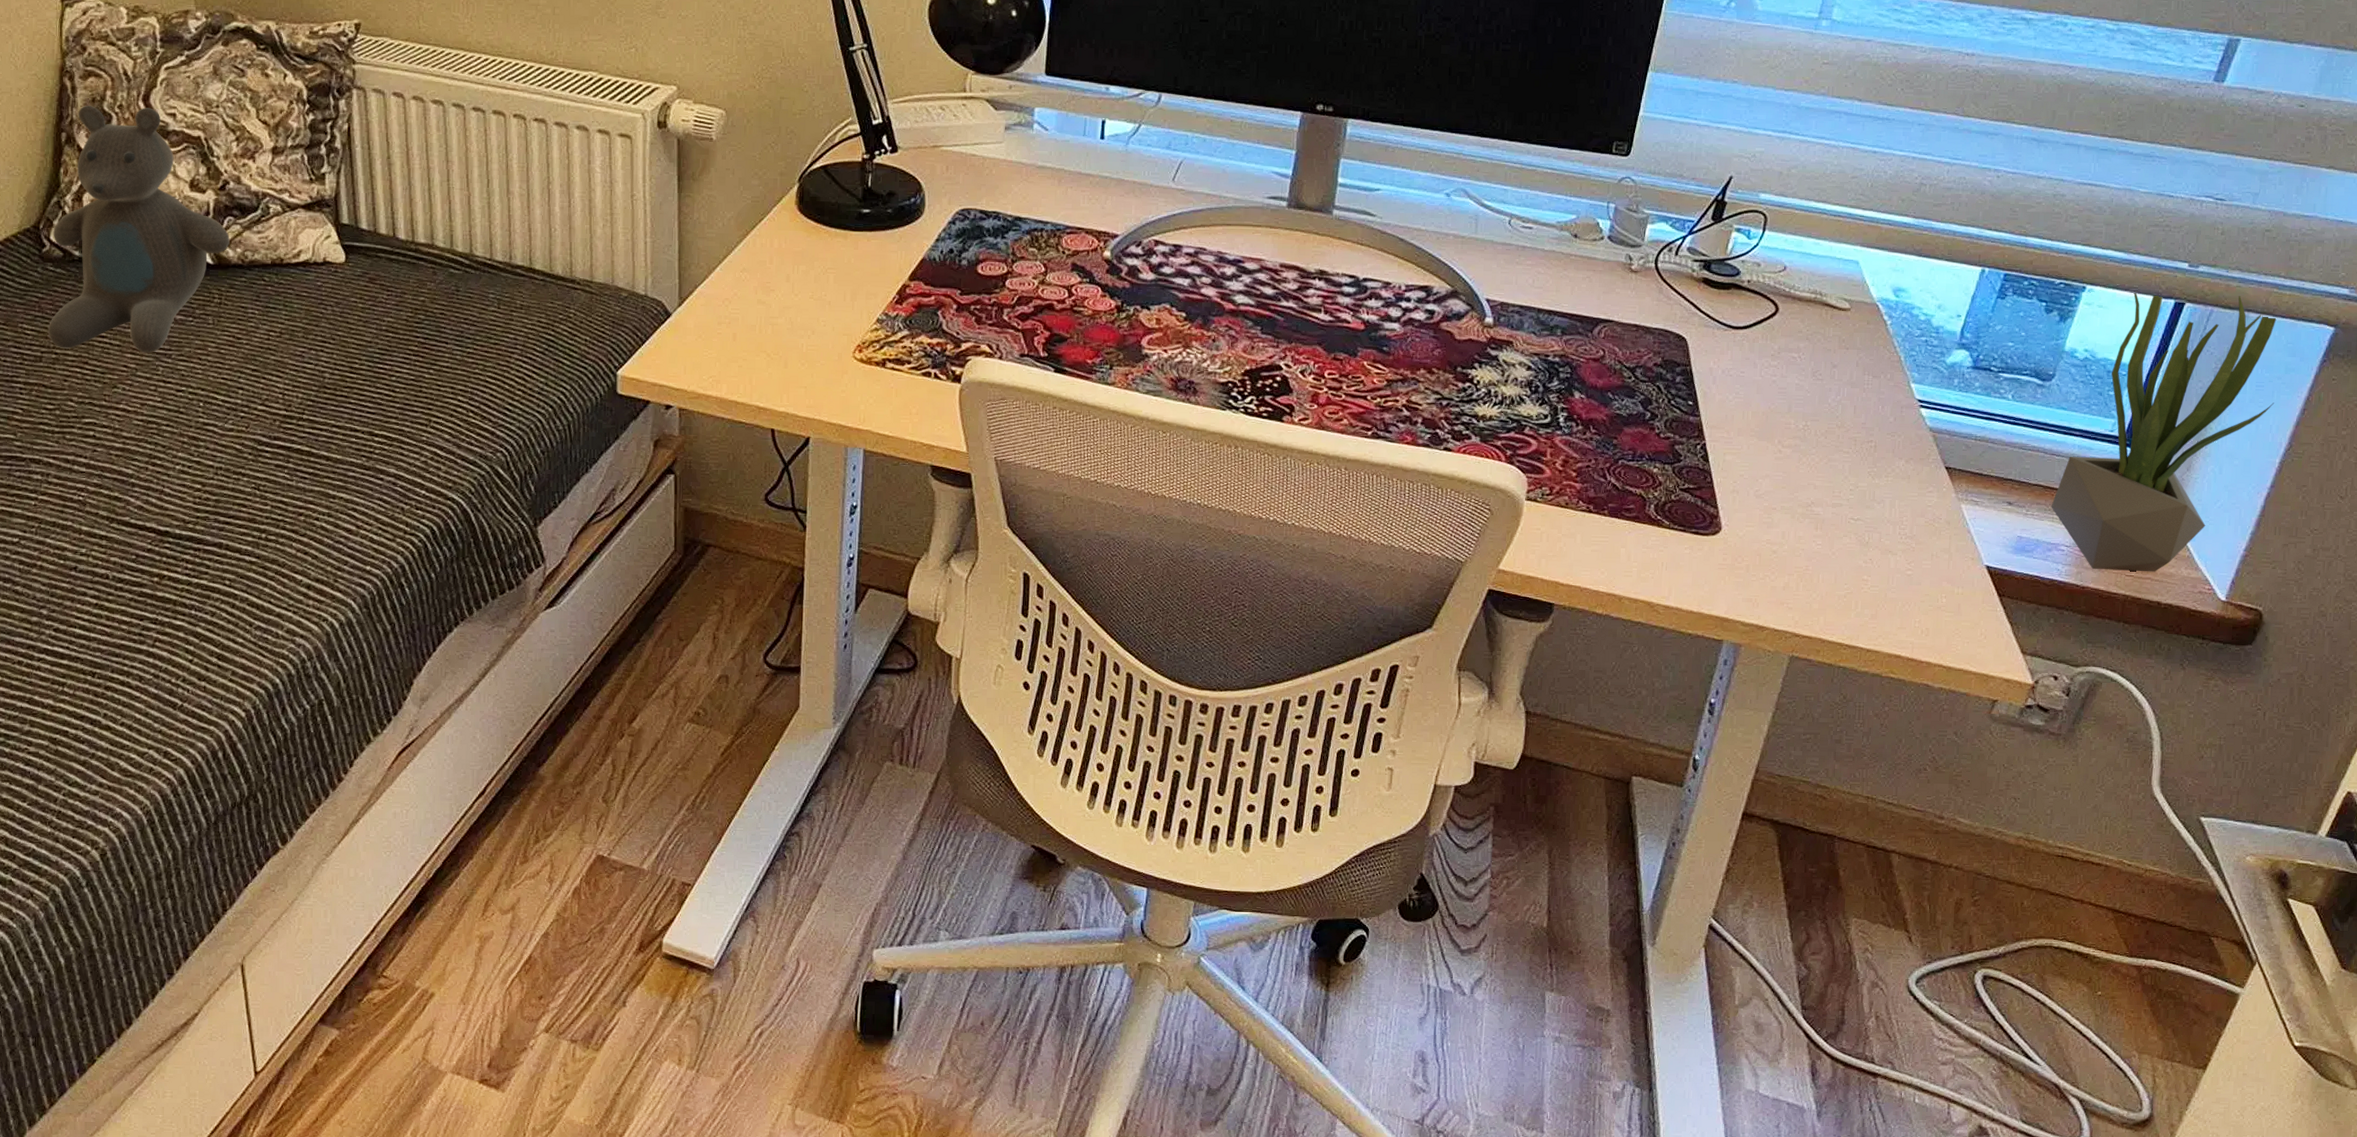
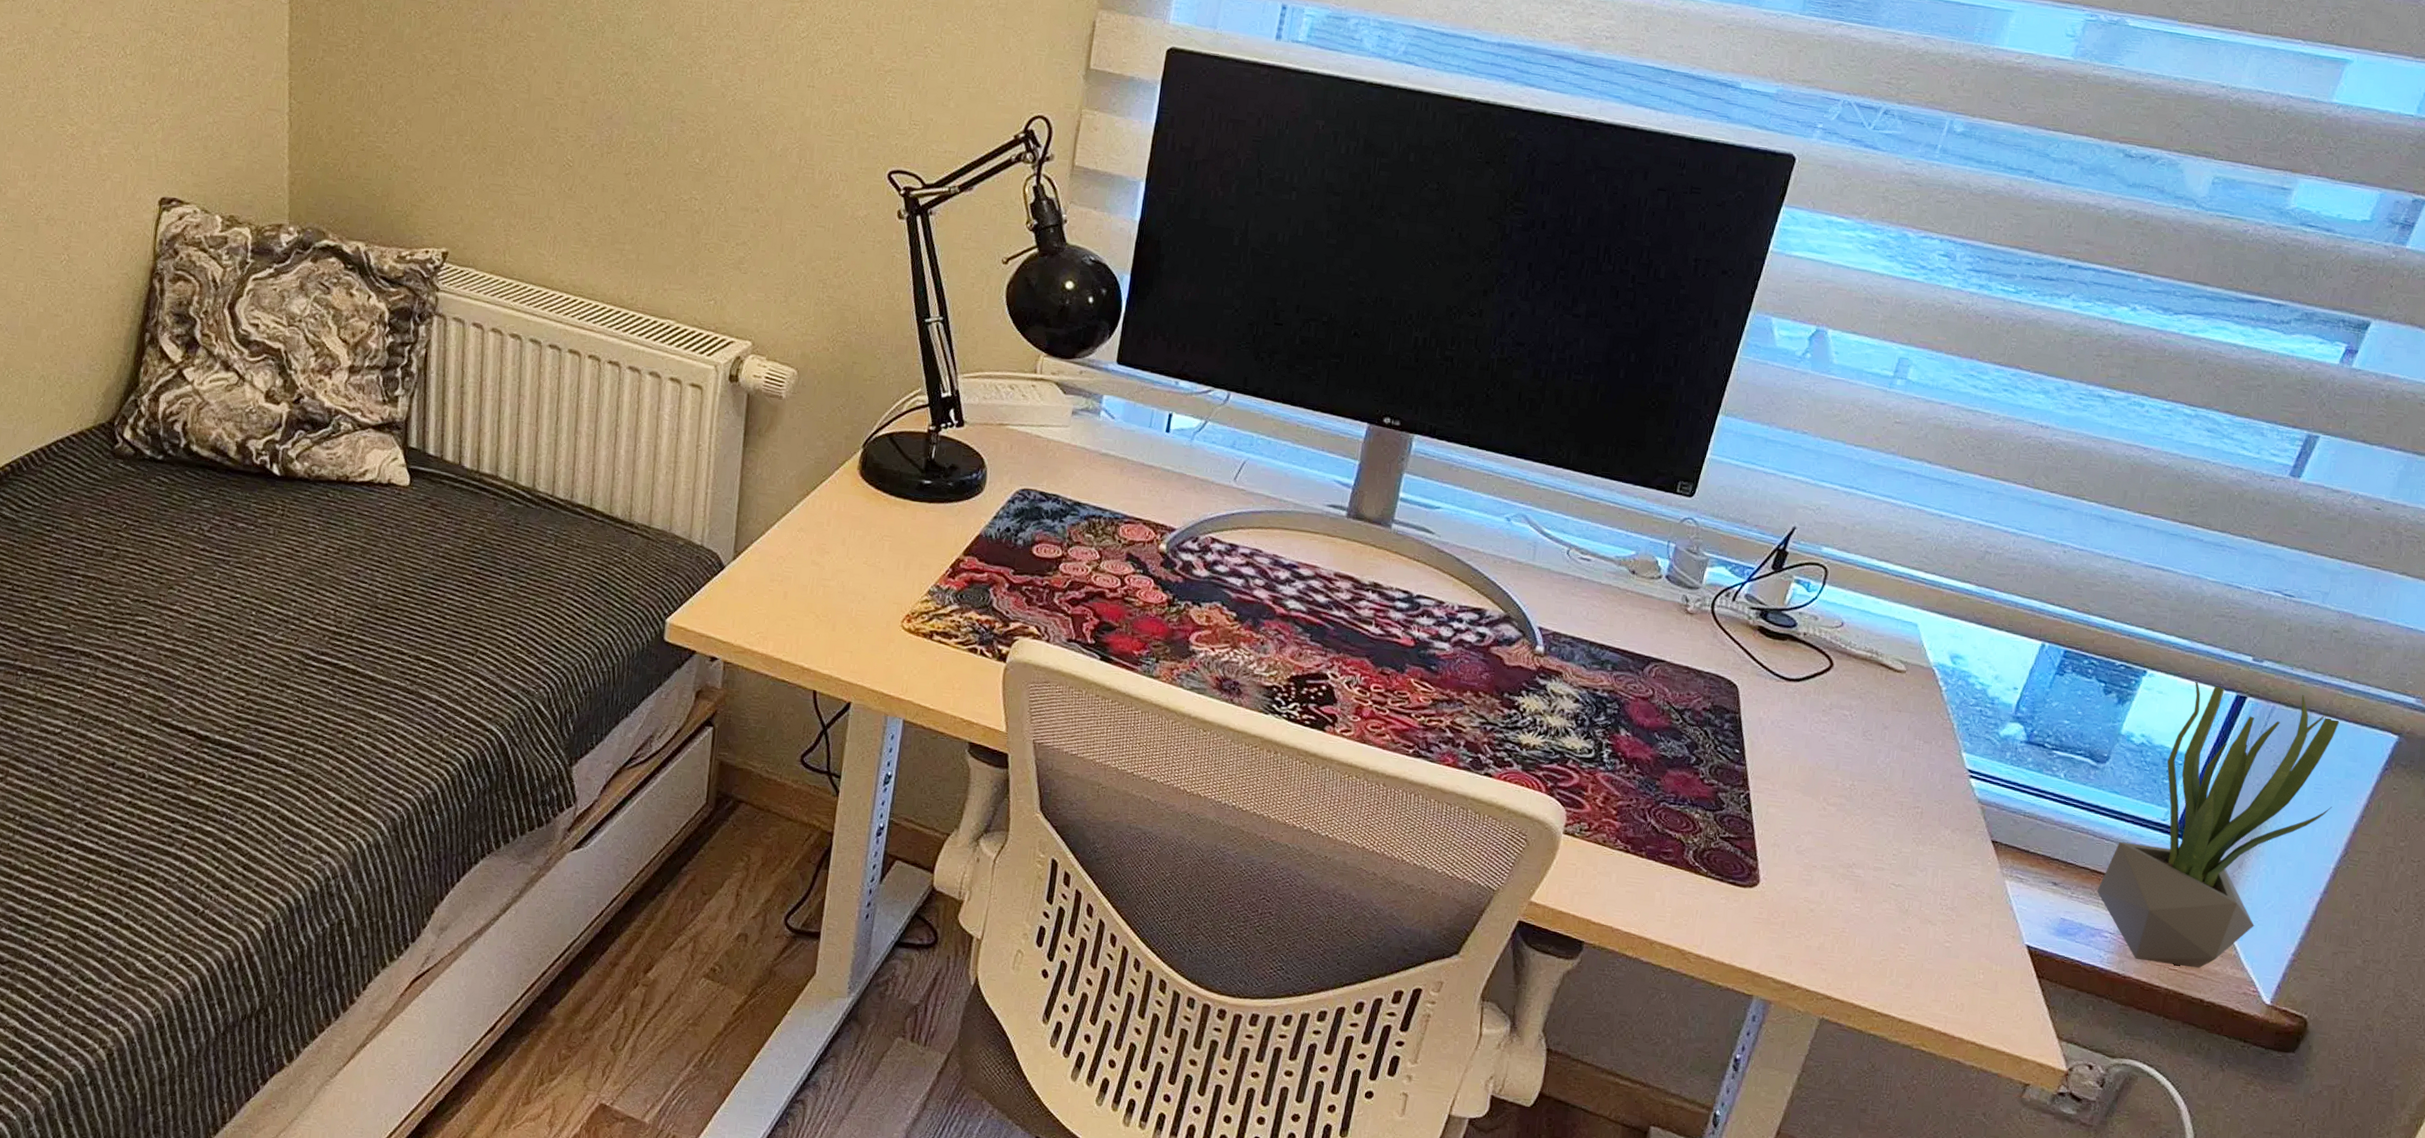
stuffed animal: present [48,105,230,353] -> none [111,308,299,558]

